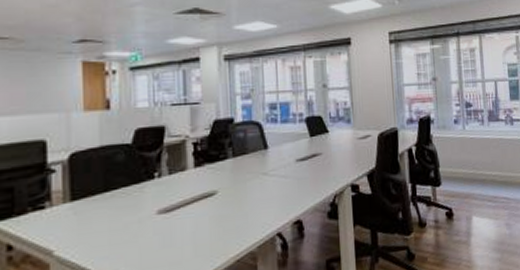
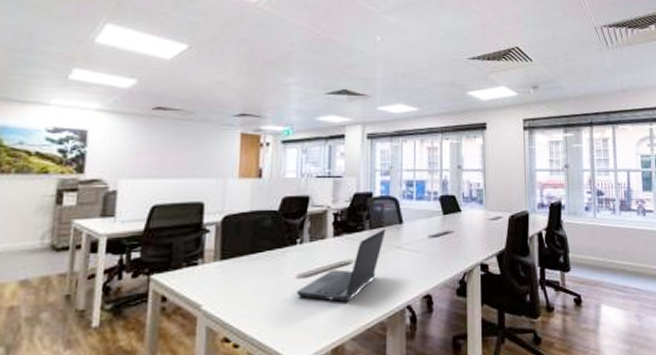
laptop computer: none [158,156,251,235] -> present [296,229,386,302]

